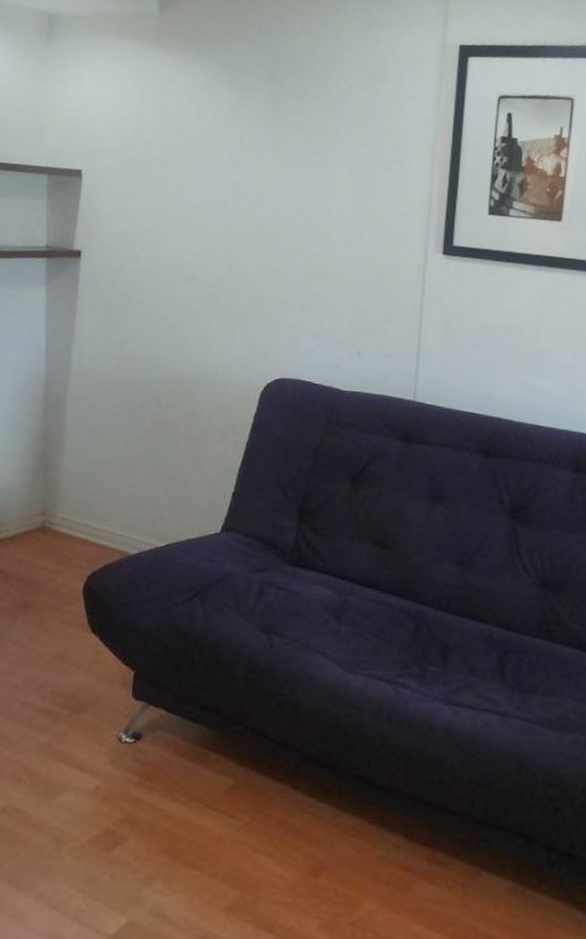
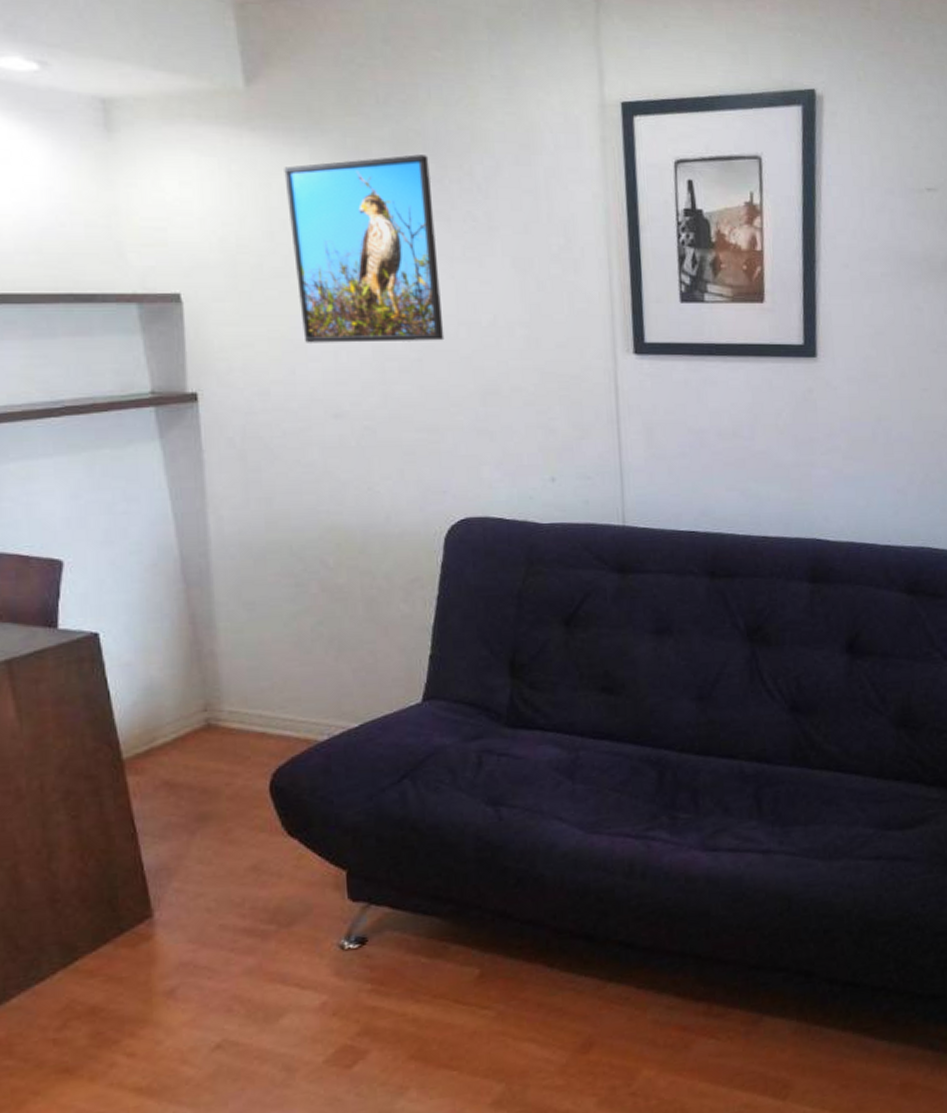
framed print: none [172,75,295,228] -> present [284,154,445,343]

